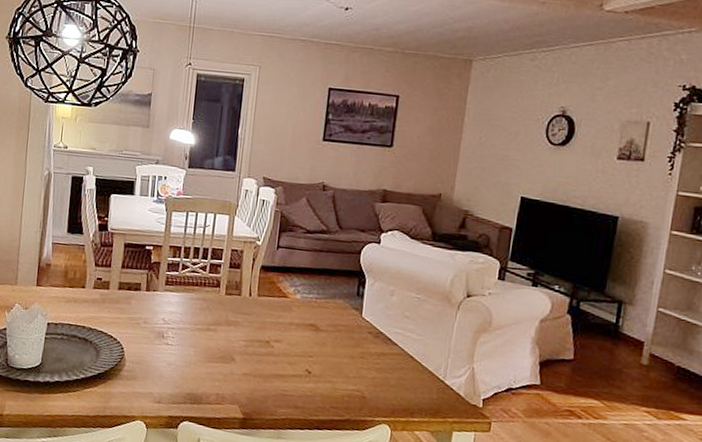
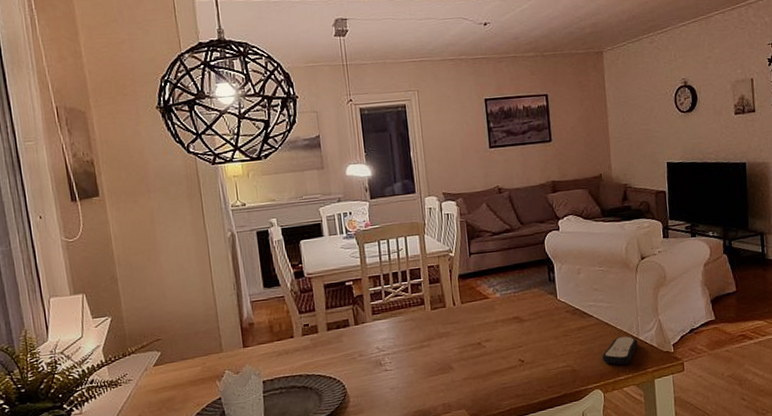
remote control: none [398,374,443,407] -> present [602,336,638,365]

